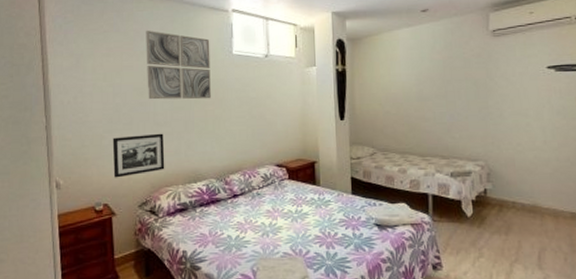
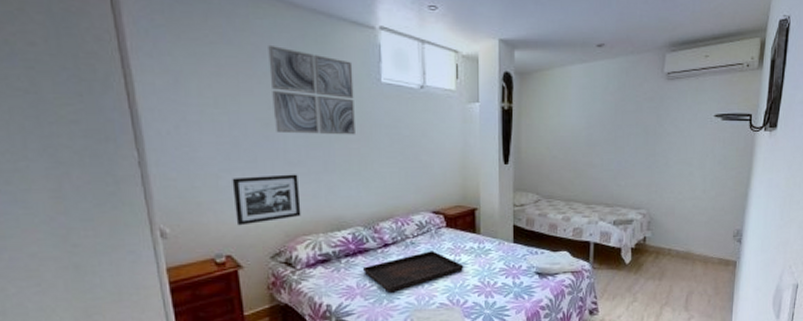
serving tray: none [214,201,306,241] -> present [362,251,464,293]

